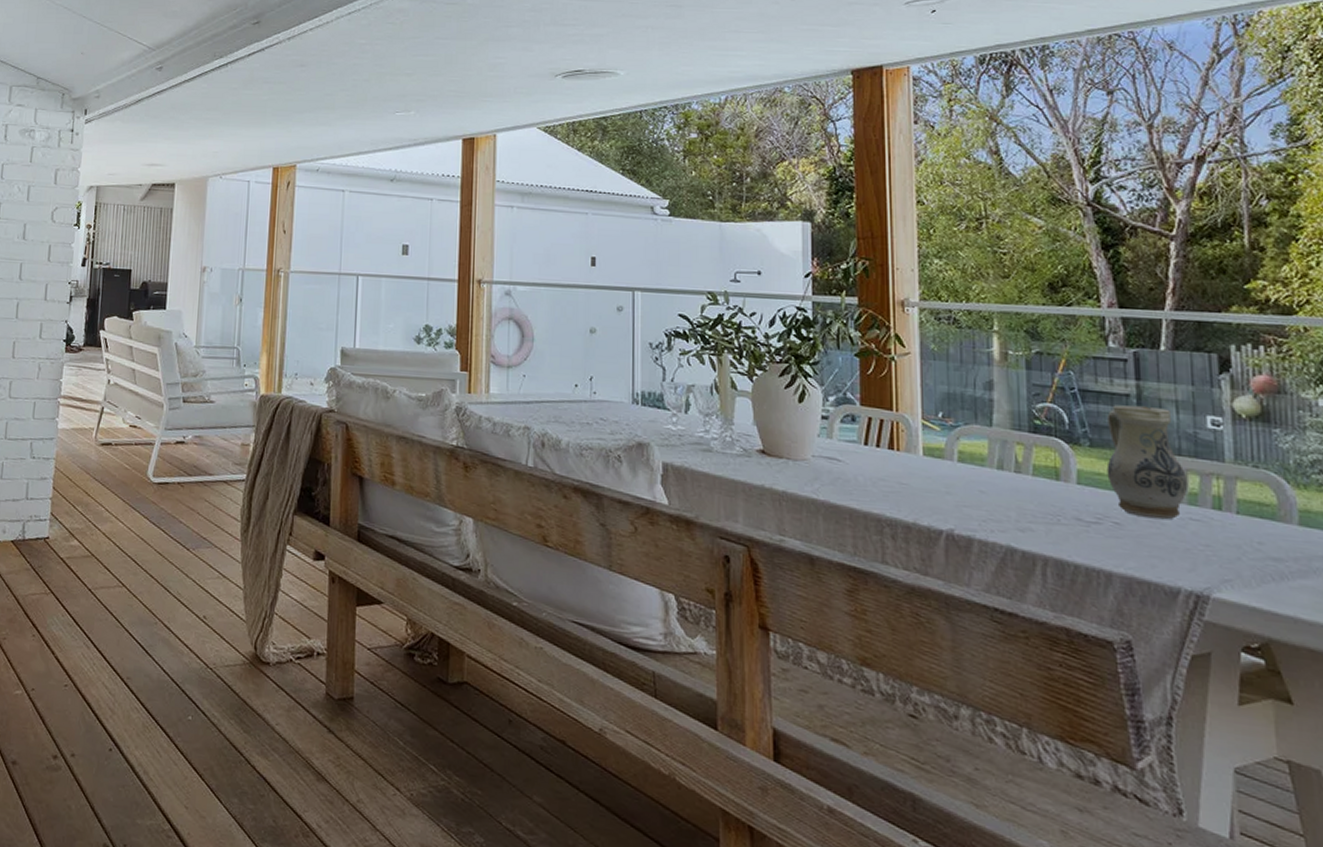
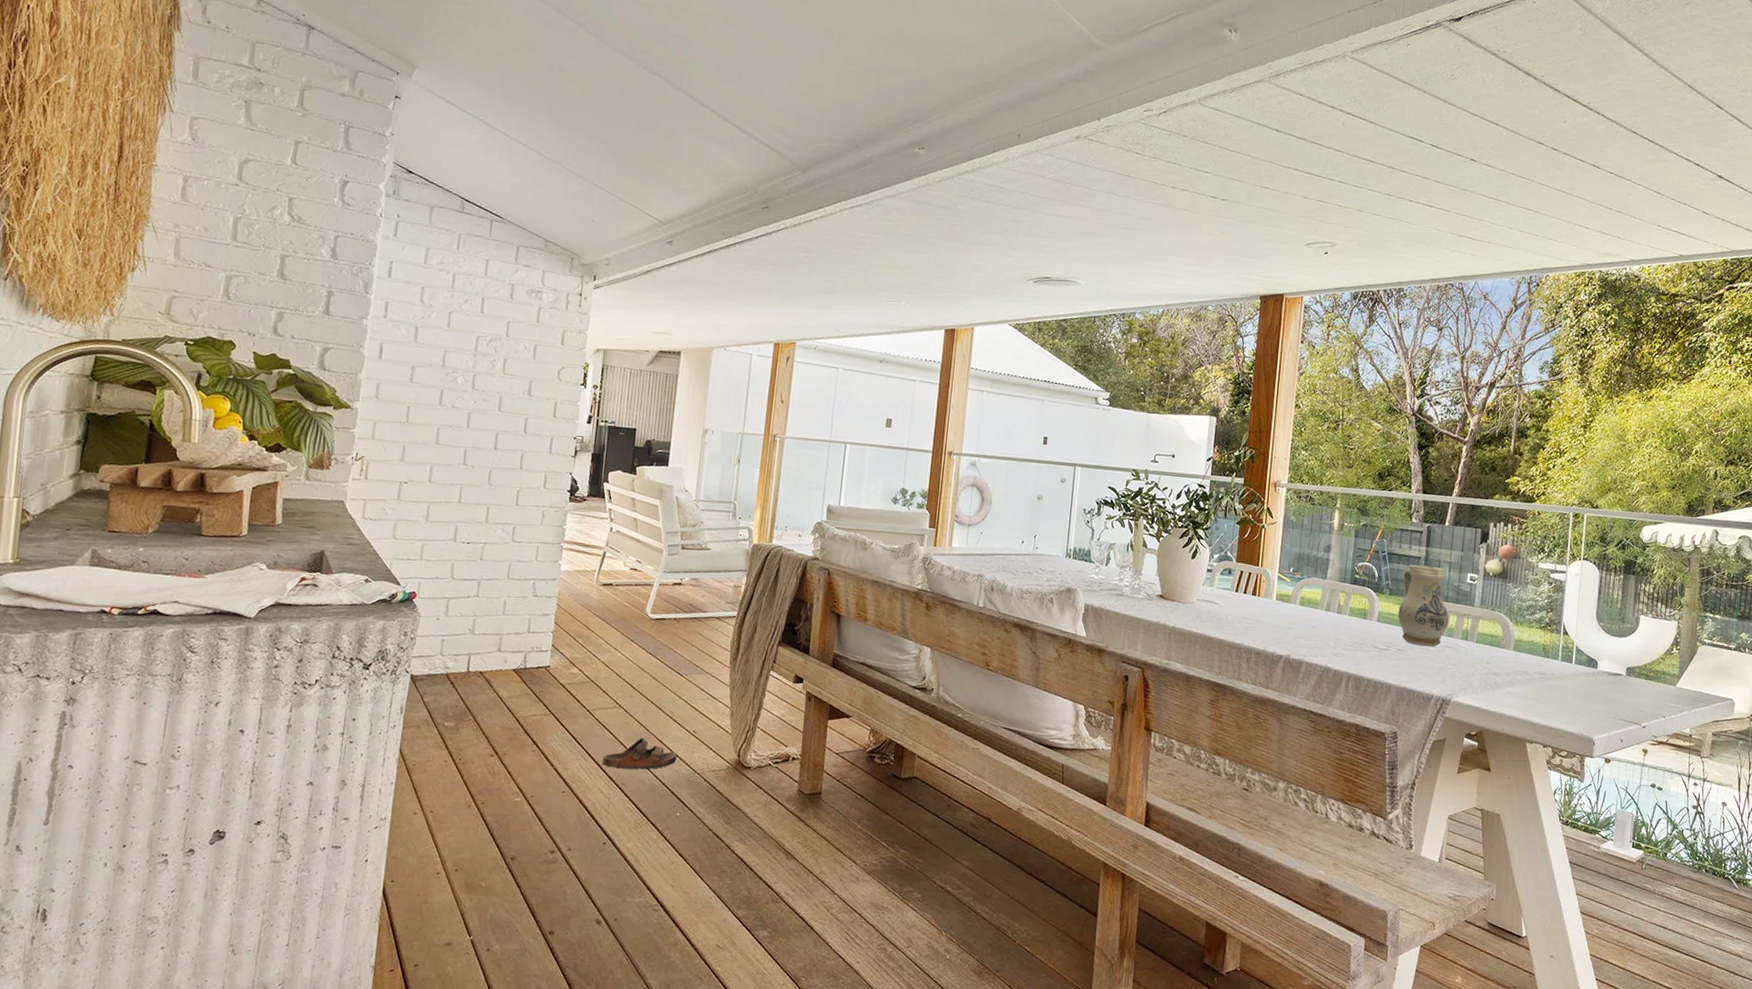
sandal: none [105,623,187,662] -> present [602,737,678,770]

